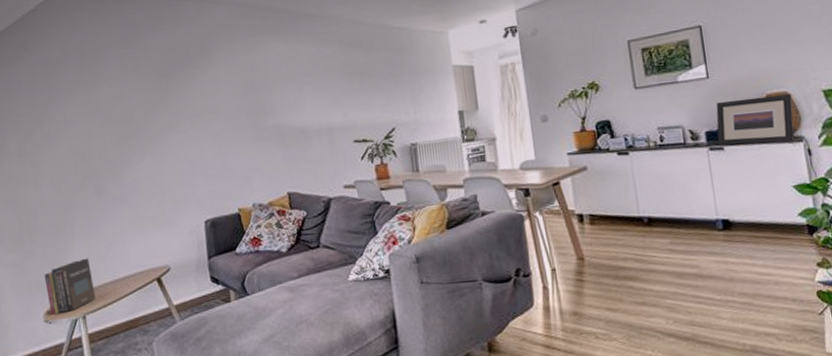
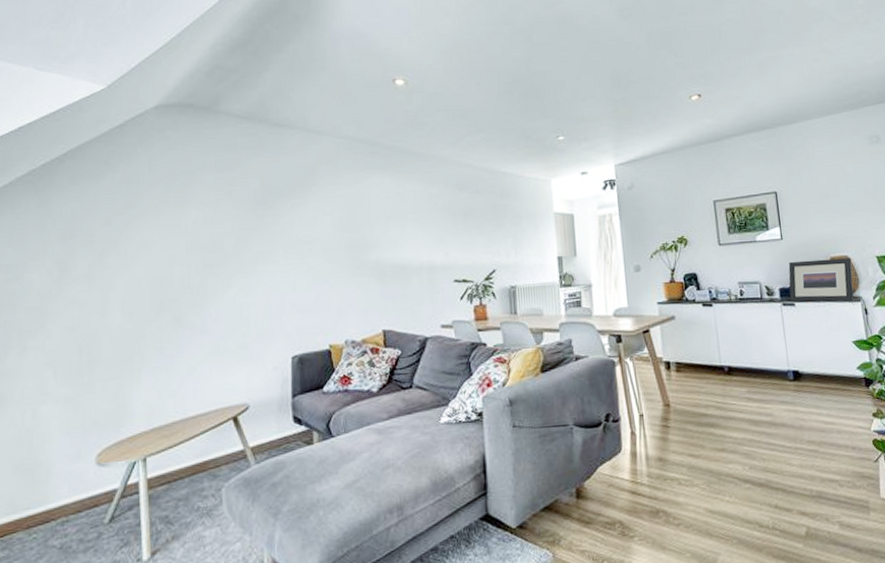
books: present [44,258,96,315] -> none [102,393,161,457]

